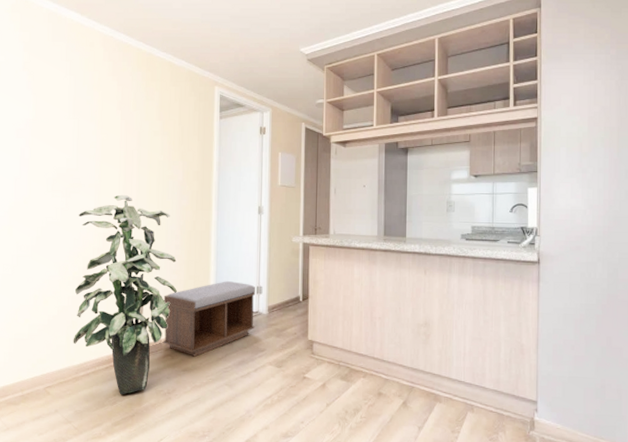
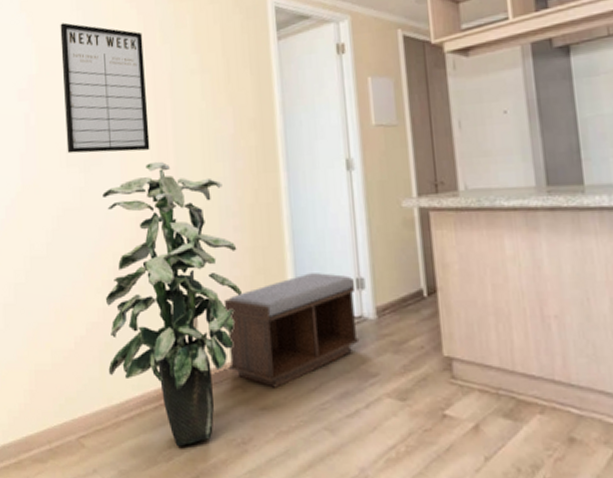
writing board: none [53,83,120,186] -> present [60,22,150,154]

